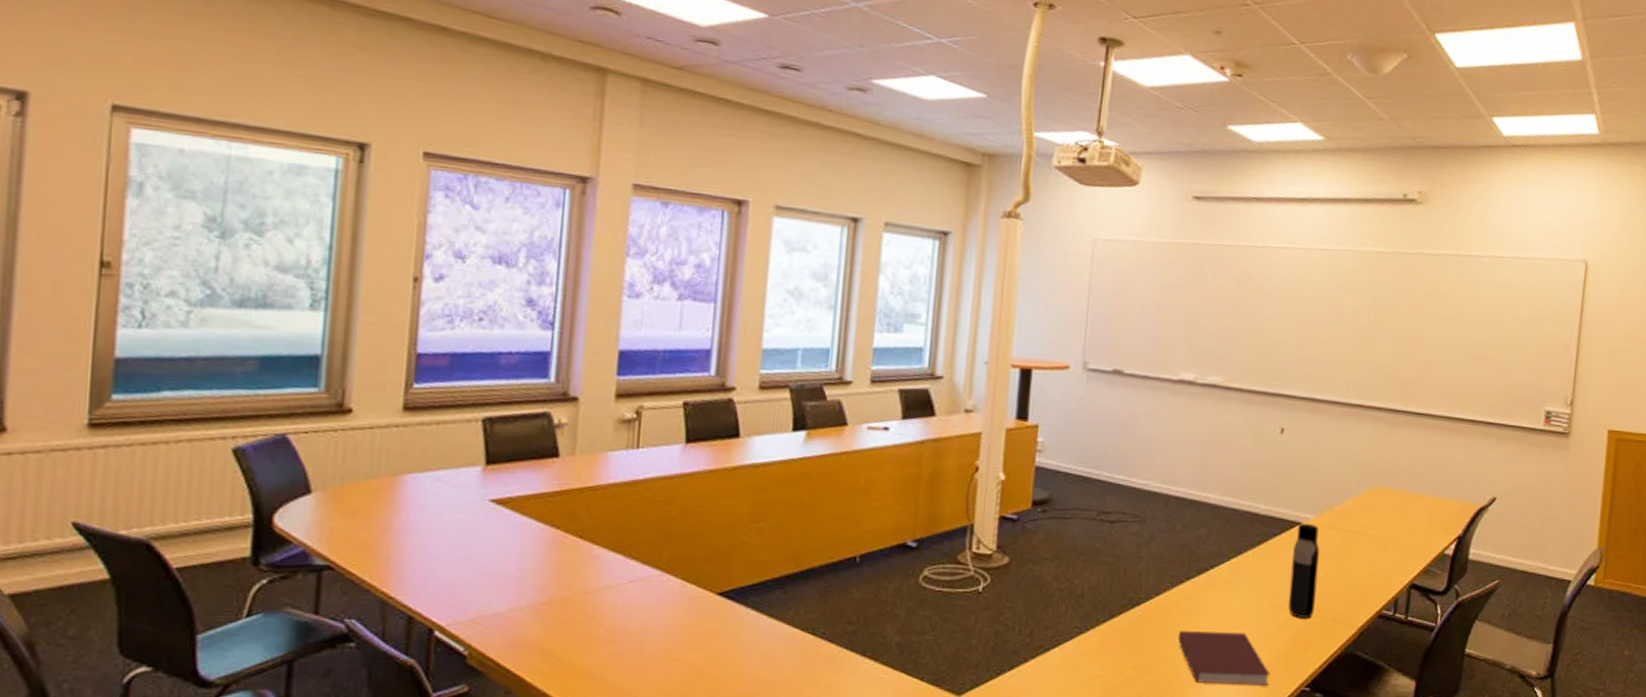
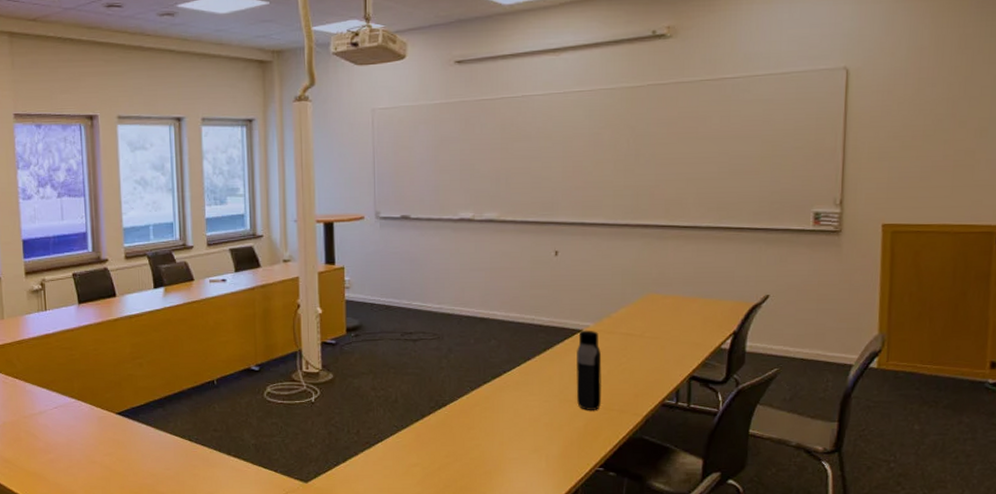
notebook: present [1177,631,1271,686] -> none [481,425,566,467]

